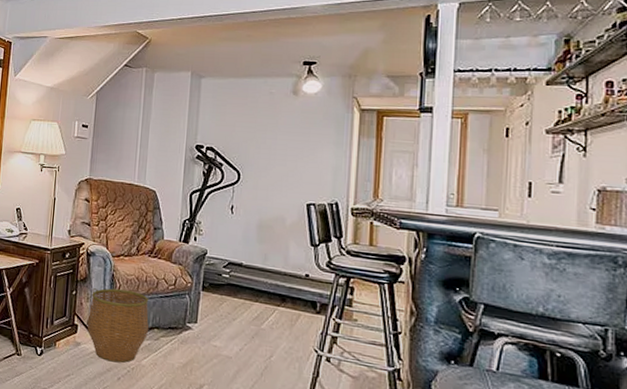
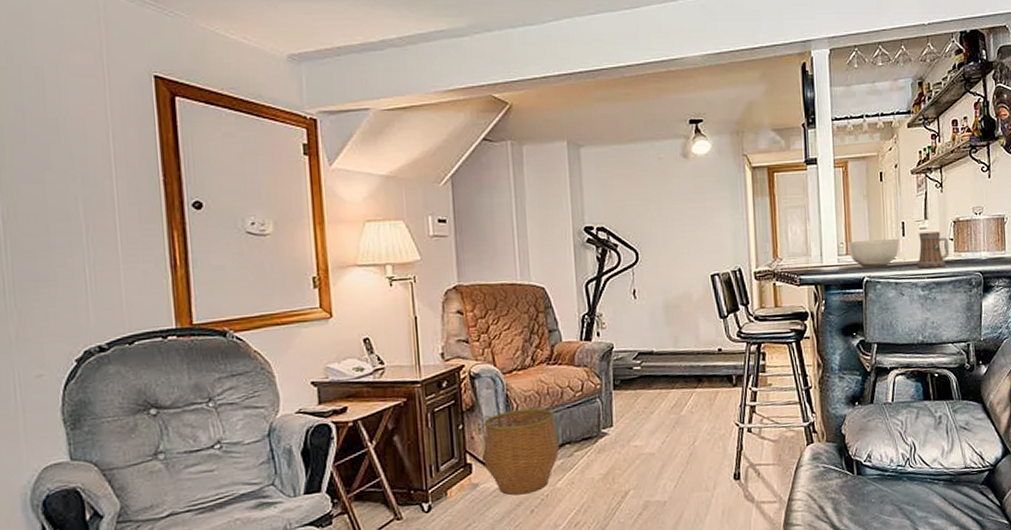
bowl: none [459,194,523,226] -> present [847,239,899,269]
beer mug: none [543,196,590,238] -> present [917,231,950,269]

